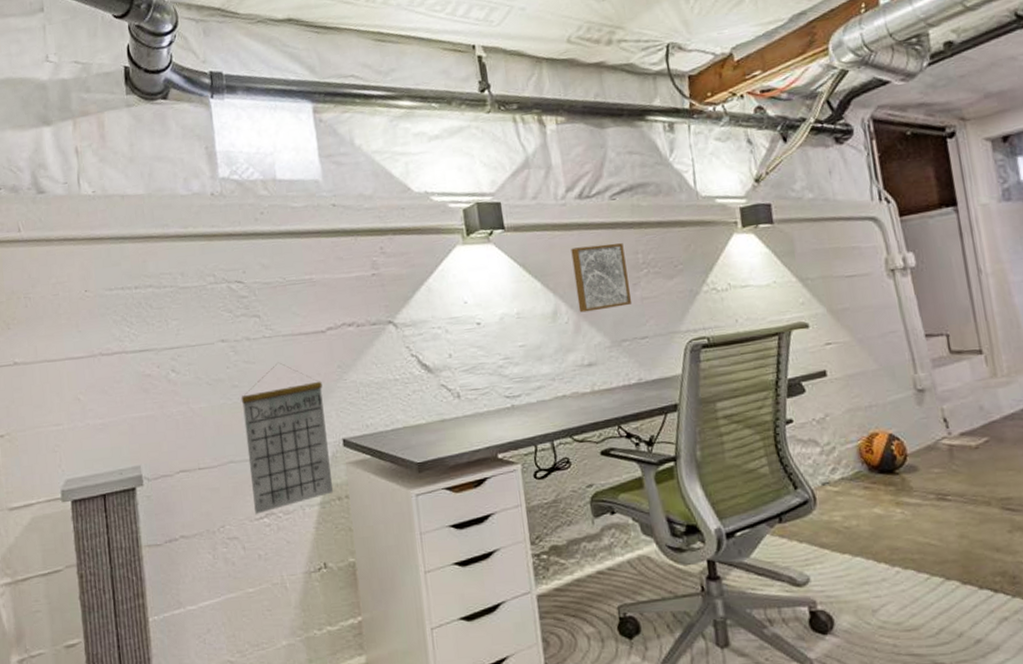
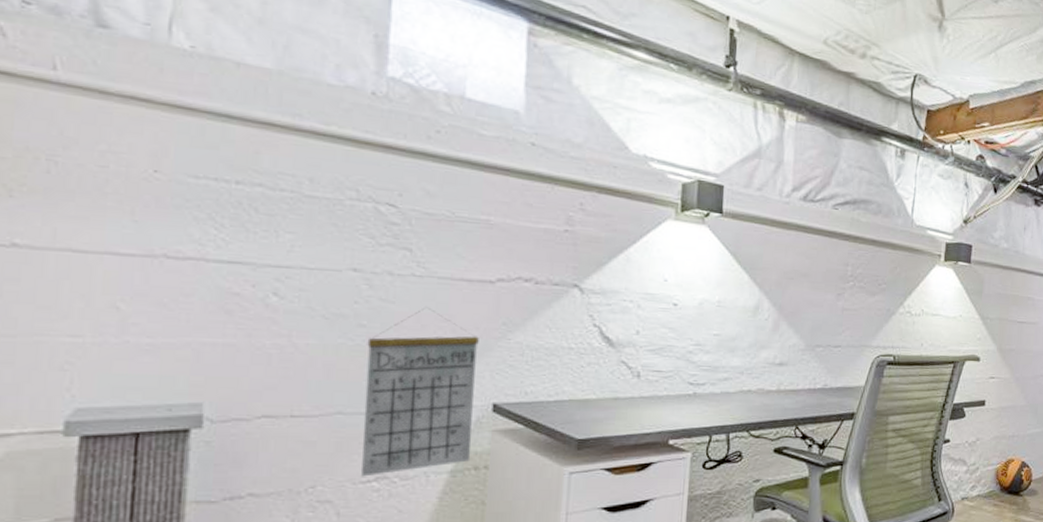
wall art: present [571,243,632,313] -> none [781,247,836,314]

